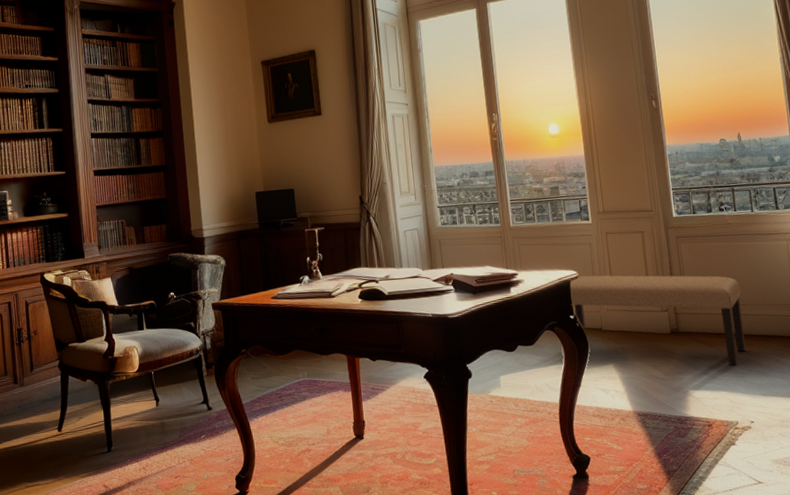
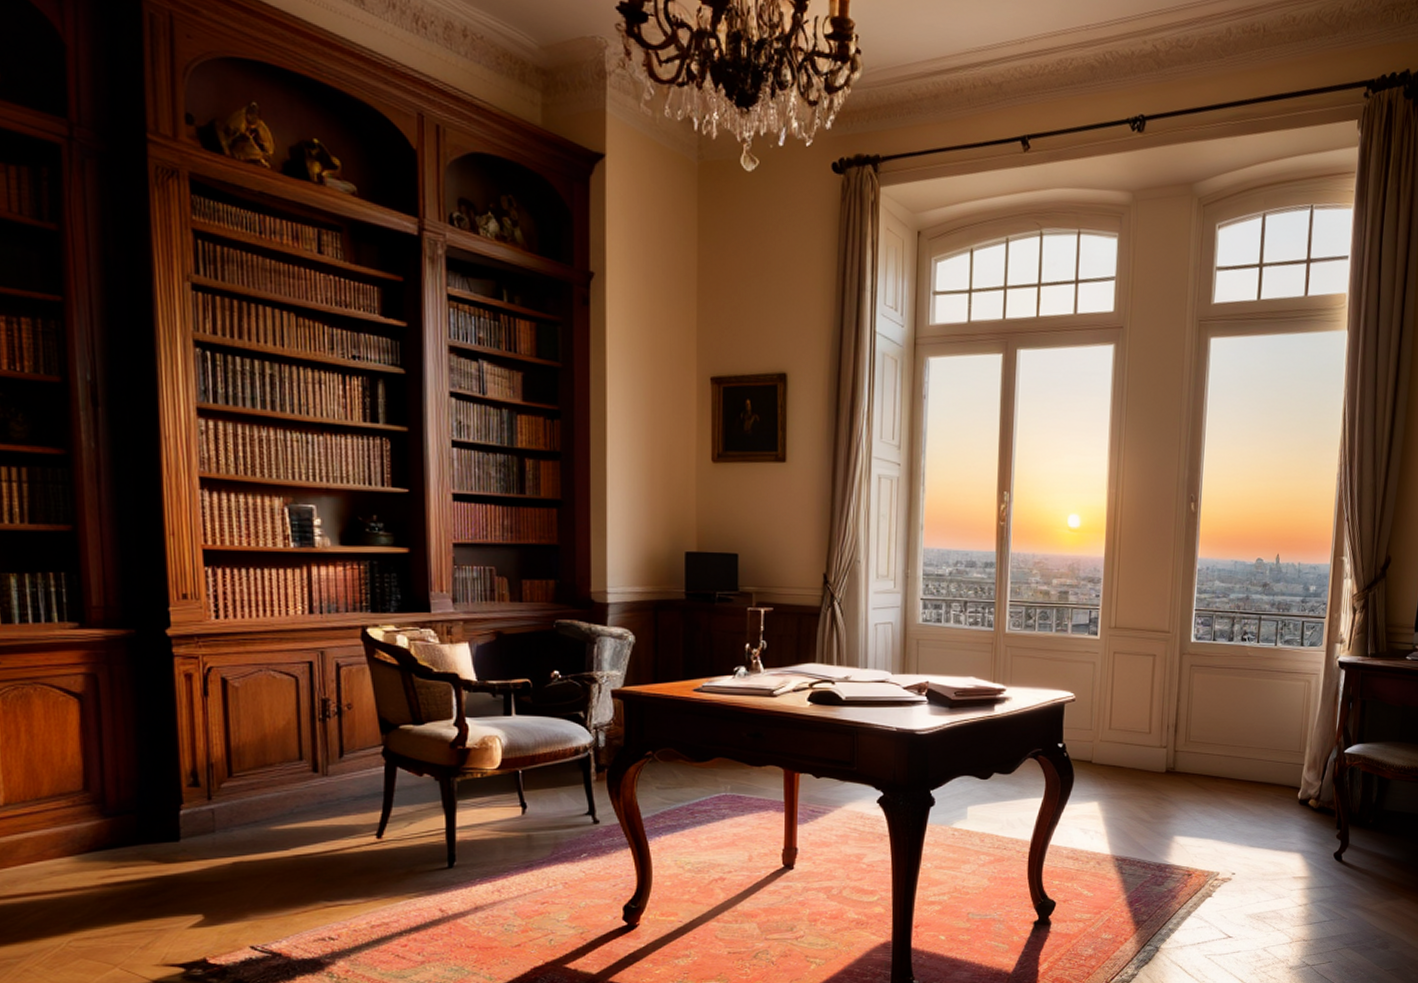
bench: present [570,275,746,367] -> none [1061,699,1249,813]

